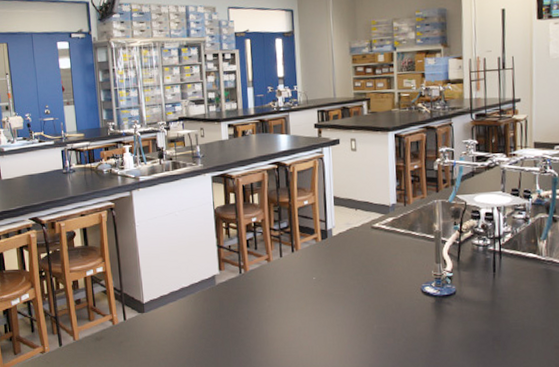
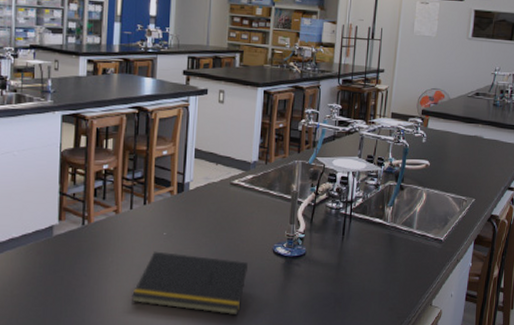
notepad: none [289,295,398,354] -> present [131,251,248,315]

